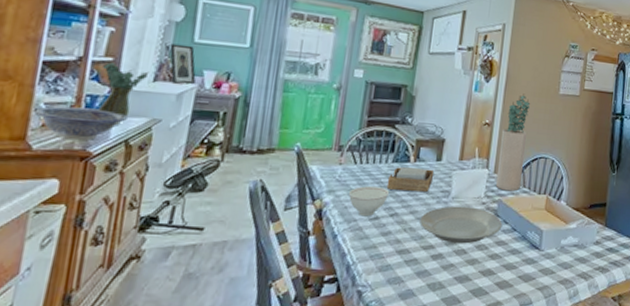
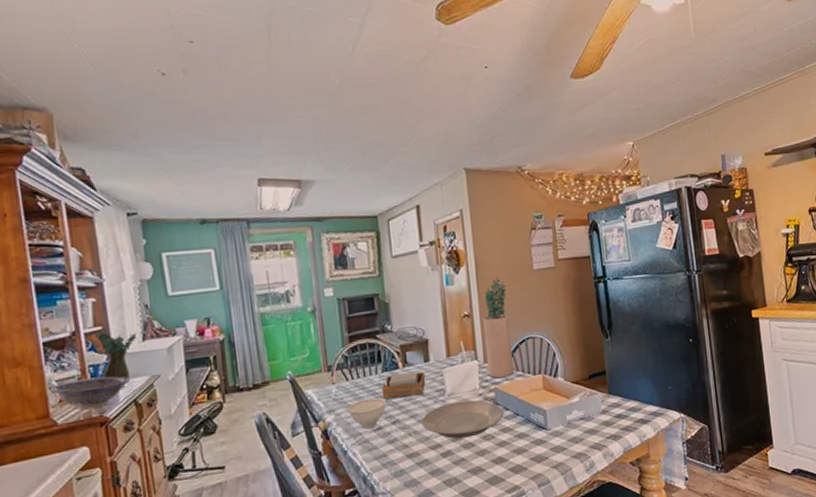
picture frame: present [169,43,196,85] -> none [148,299,180,340]

